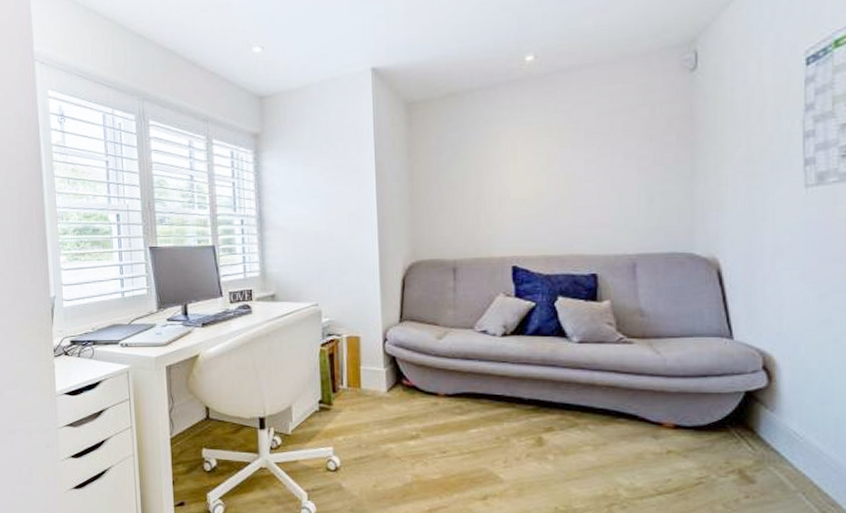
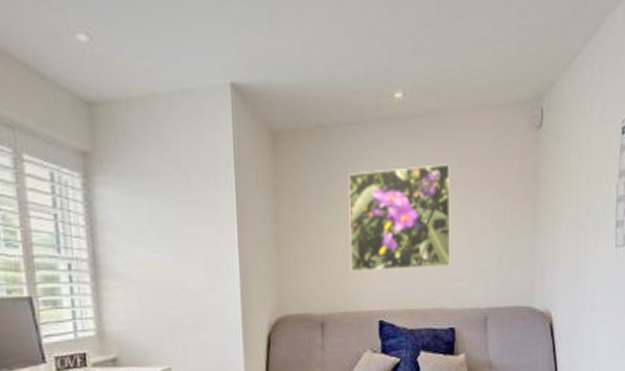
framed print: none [479,116,590,222] -> present [348,164,451,272]

